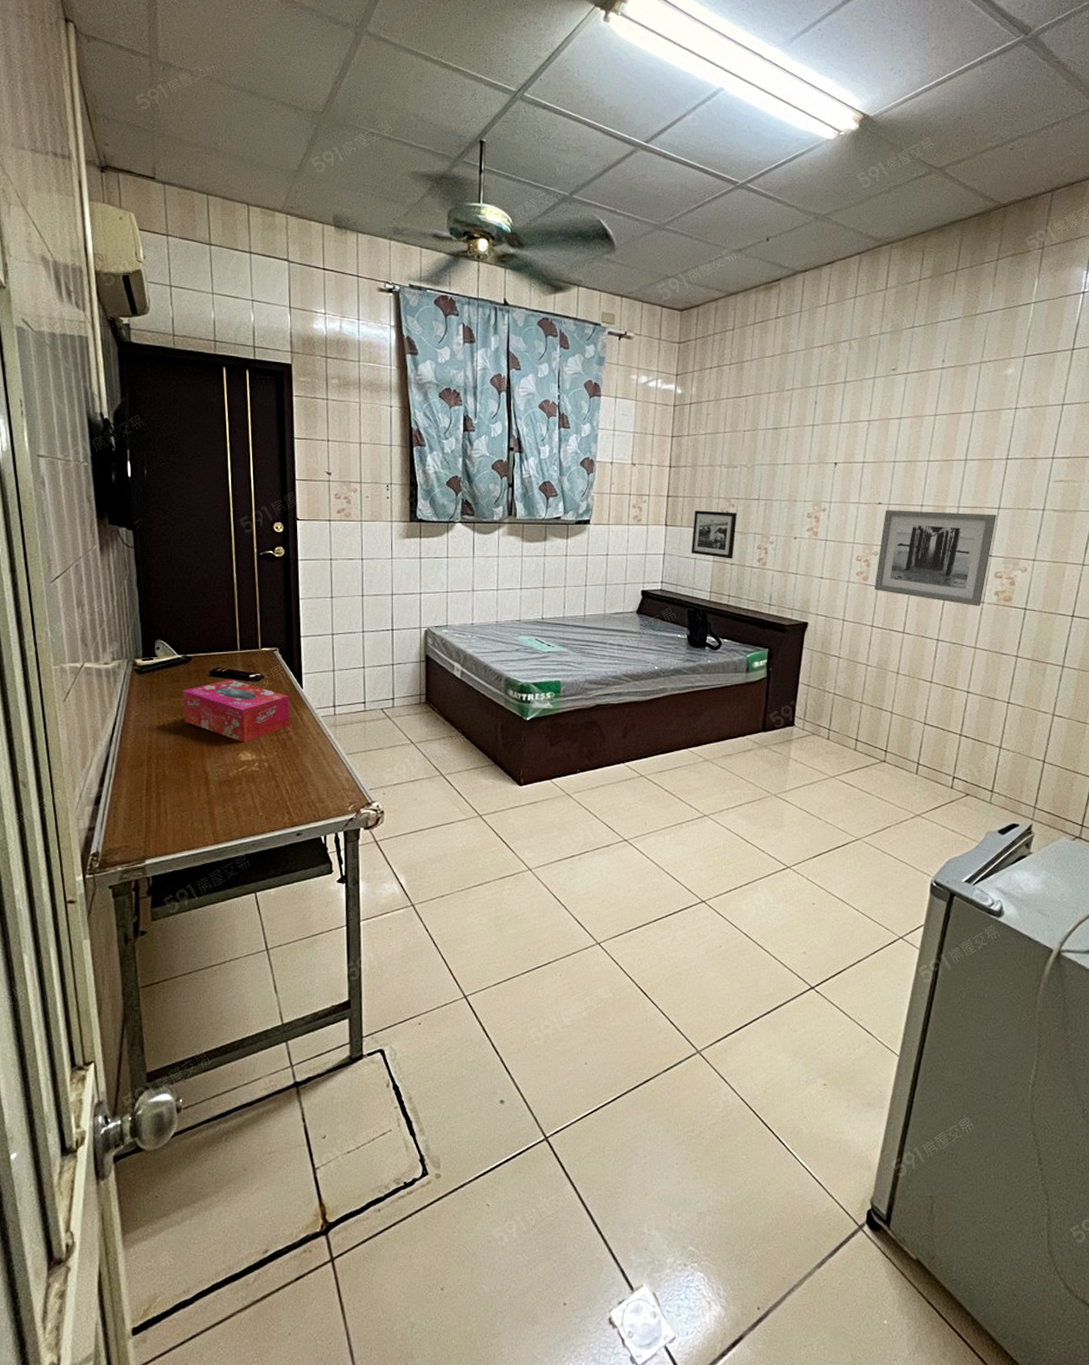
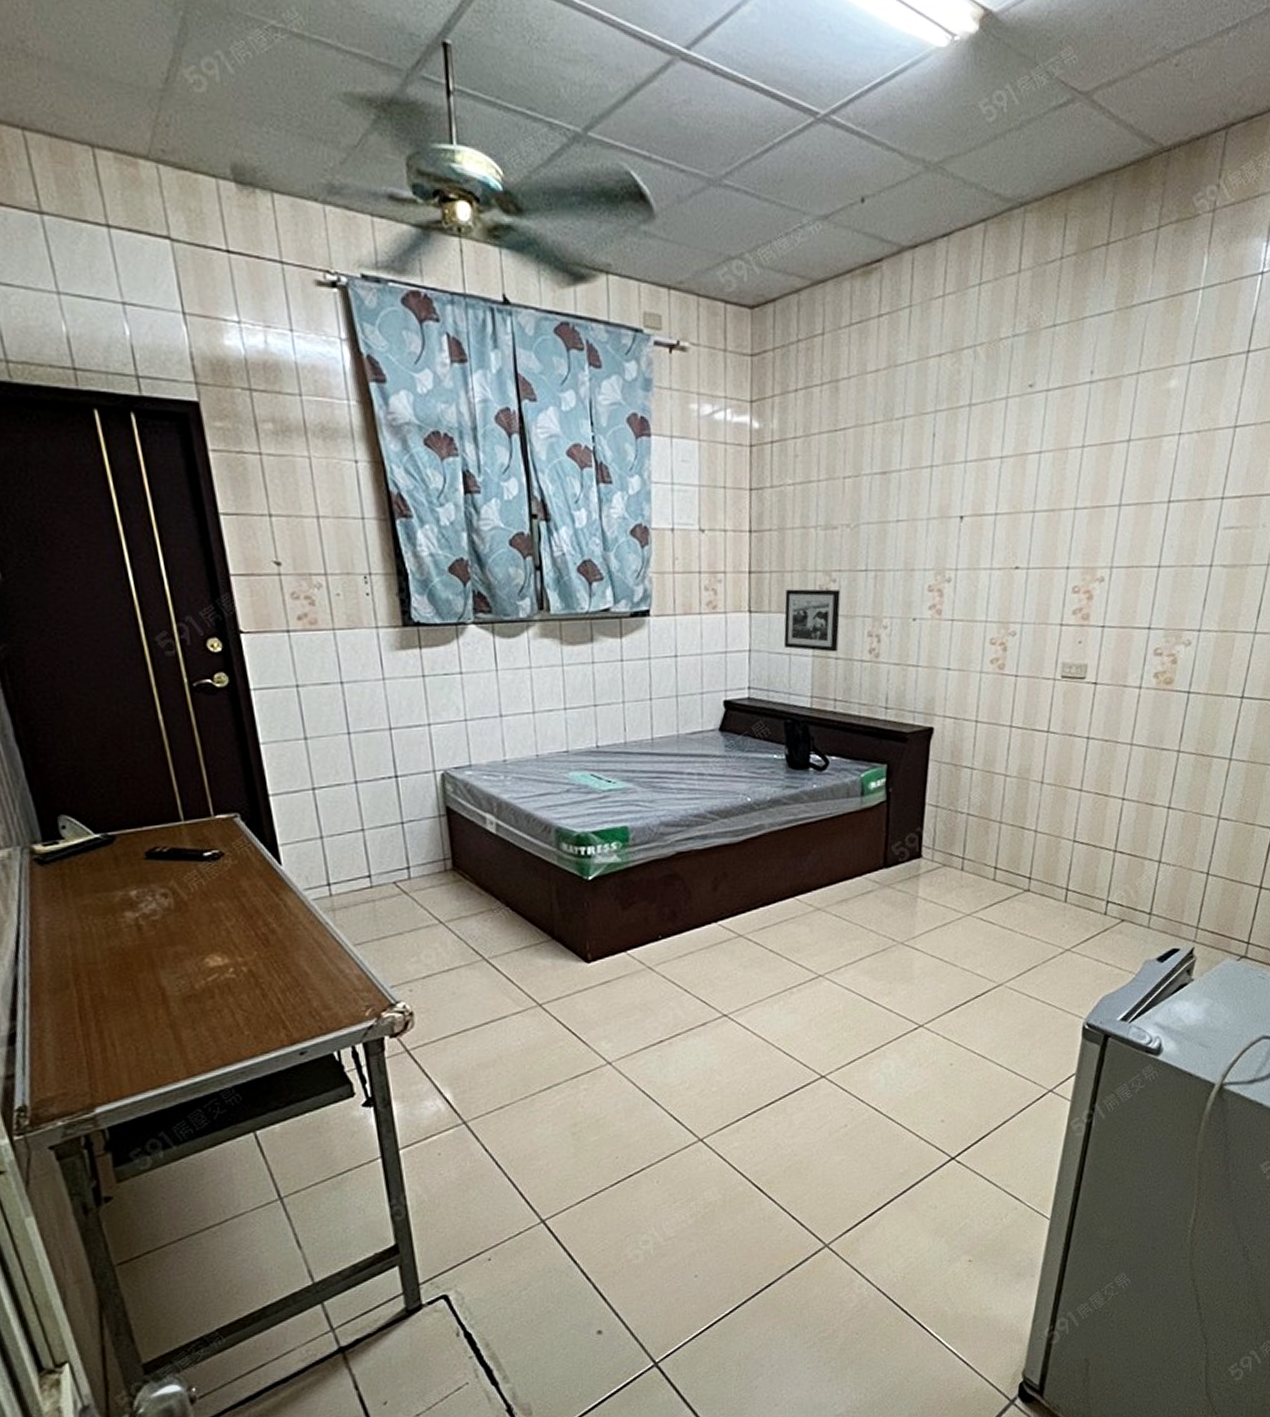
tissue box: present [183,679,290,743] -> none [110,860,271,944]
wall art: present [874,510,996,606] -> none [1012,574,1156,693]

